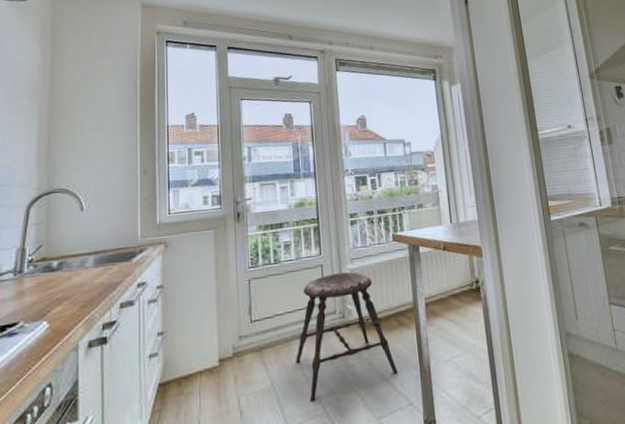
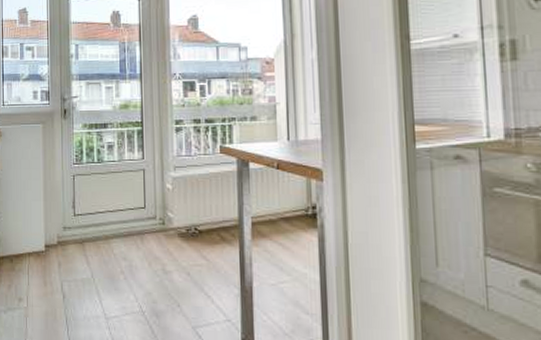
stool: present [296,272,398,402] -> none [115,179,217,299]

